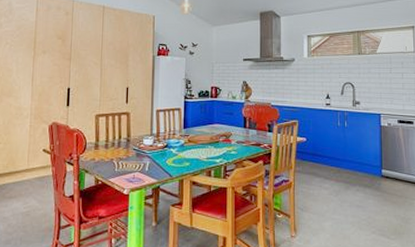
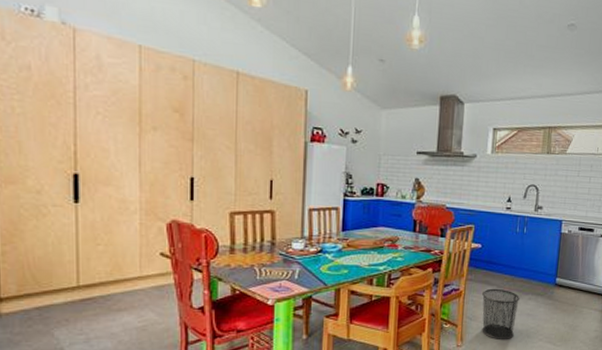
trash can: none [311,180,348,231] -> present [482,288,520,339]

